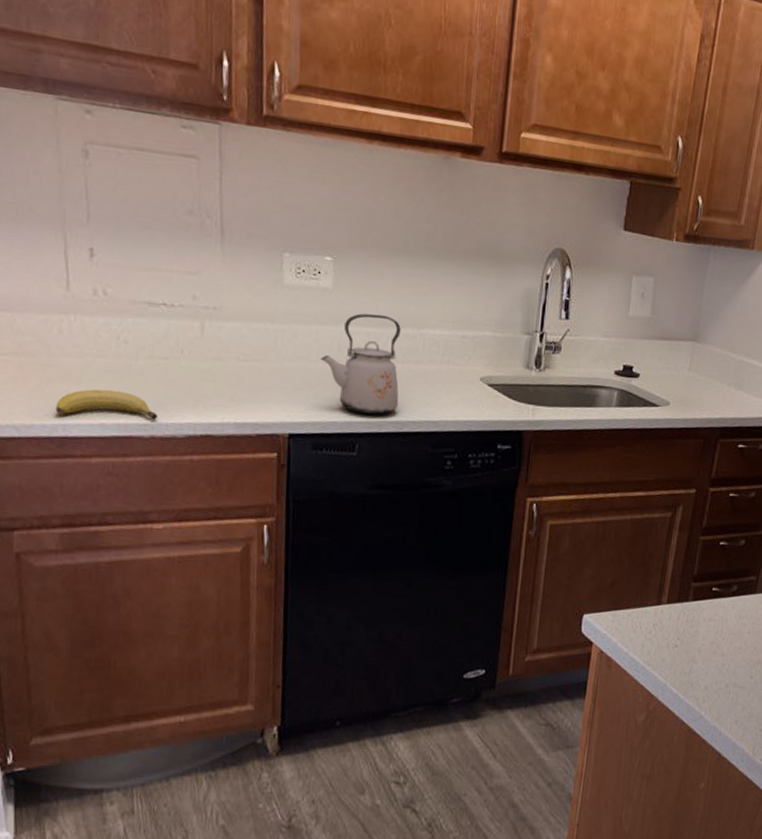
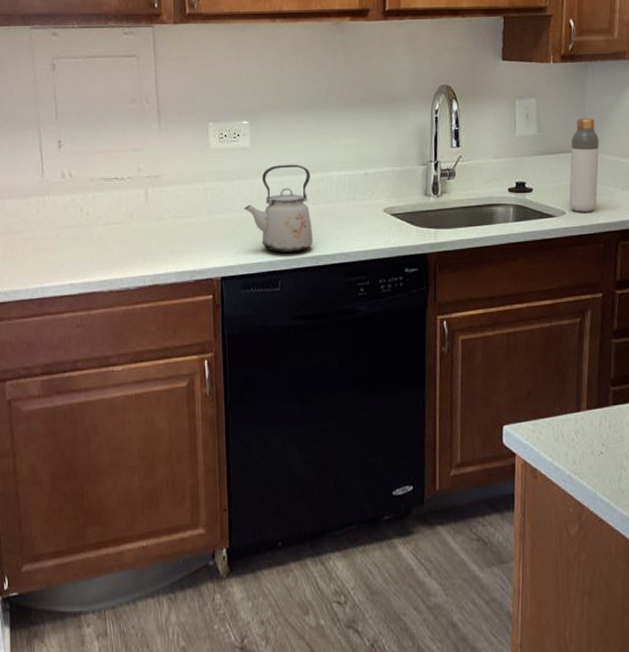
fruit: present [55,389,159,420] -> none [36,254,115,278]
bottle: none [675,305,712,405] -> present [569,117,599,212]

